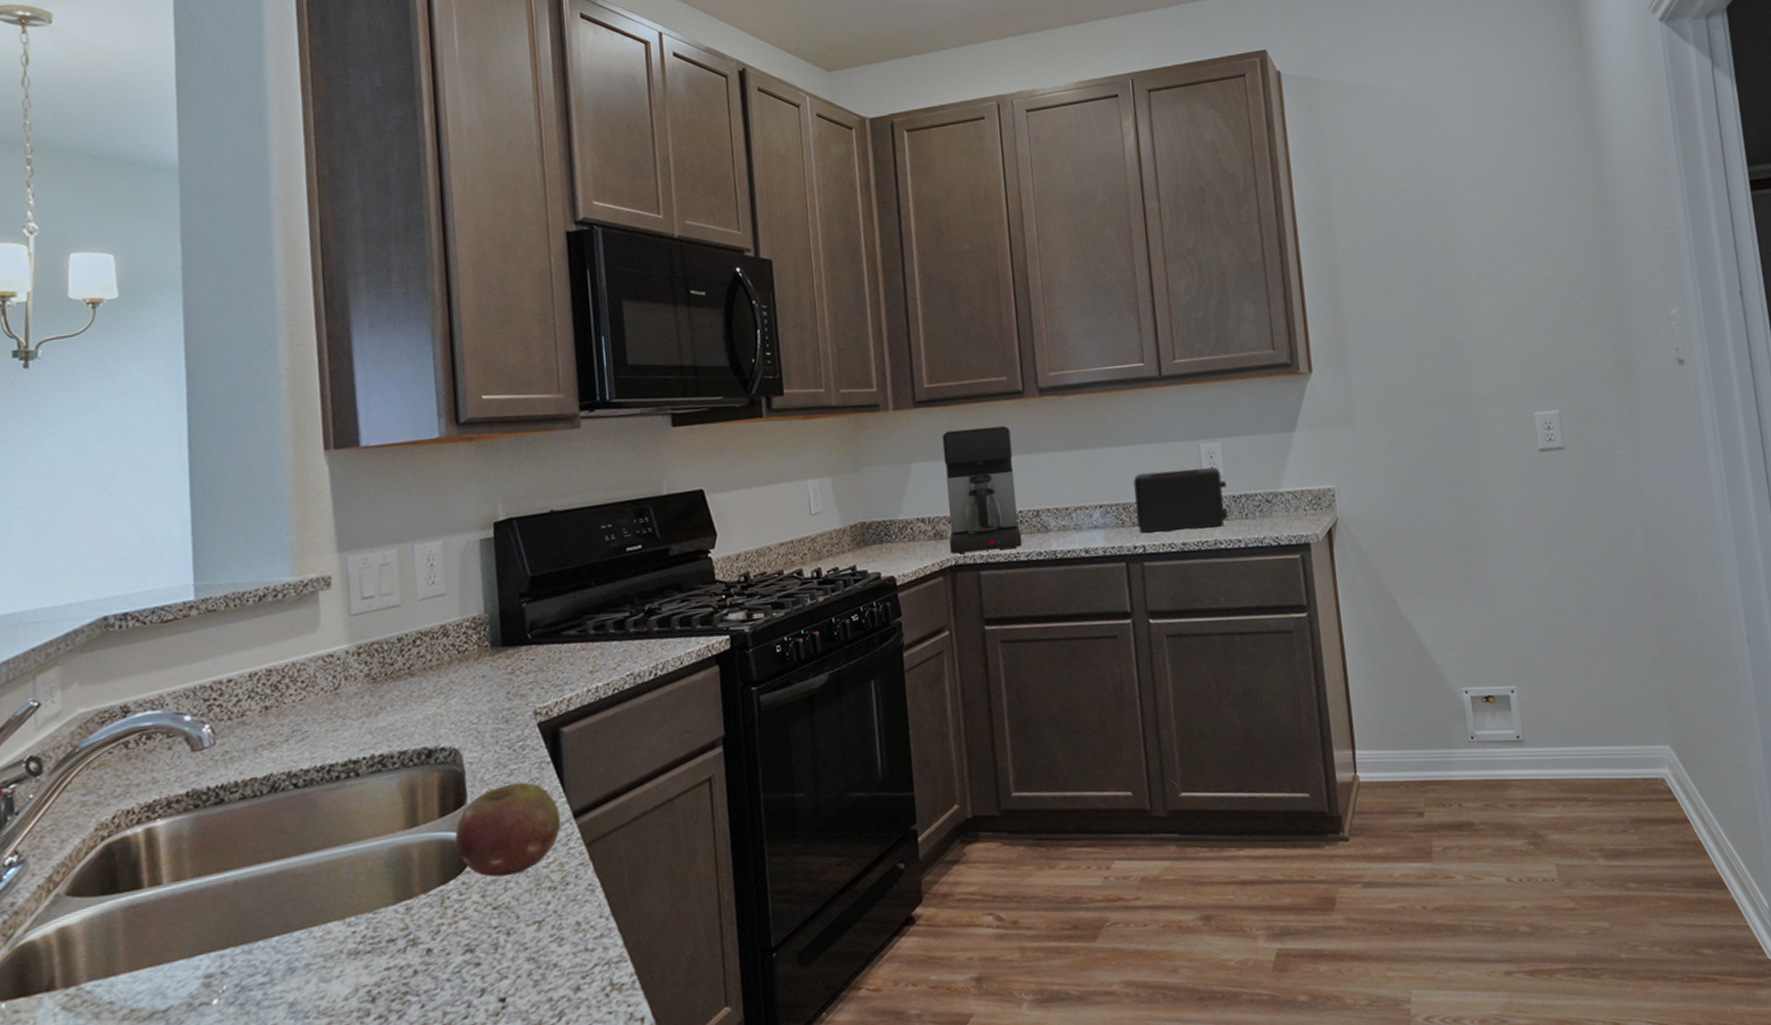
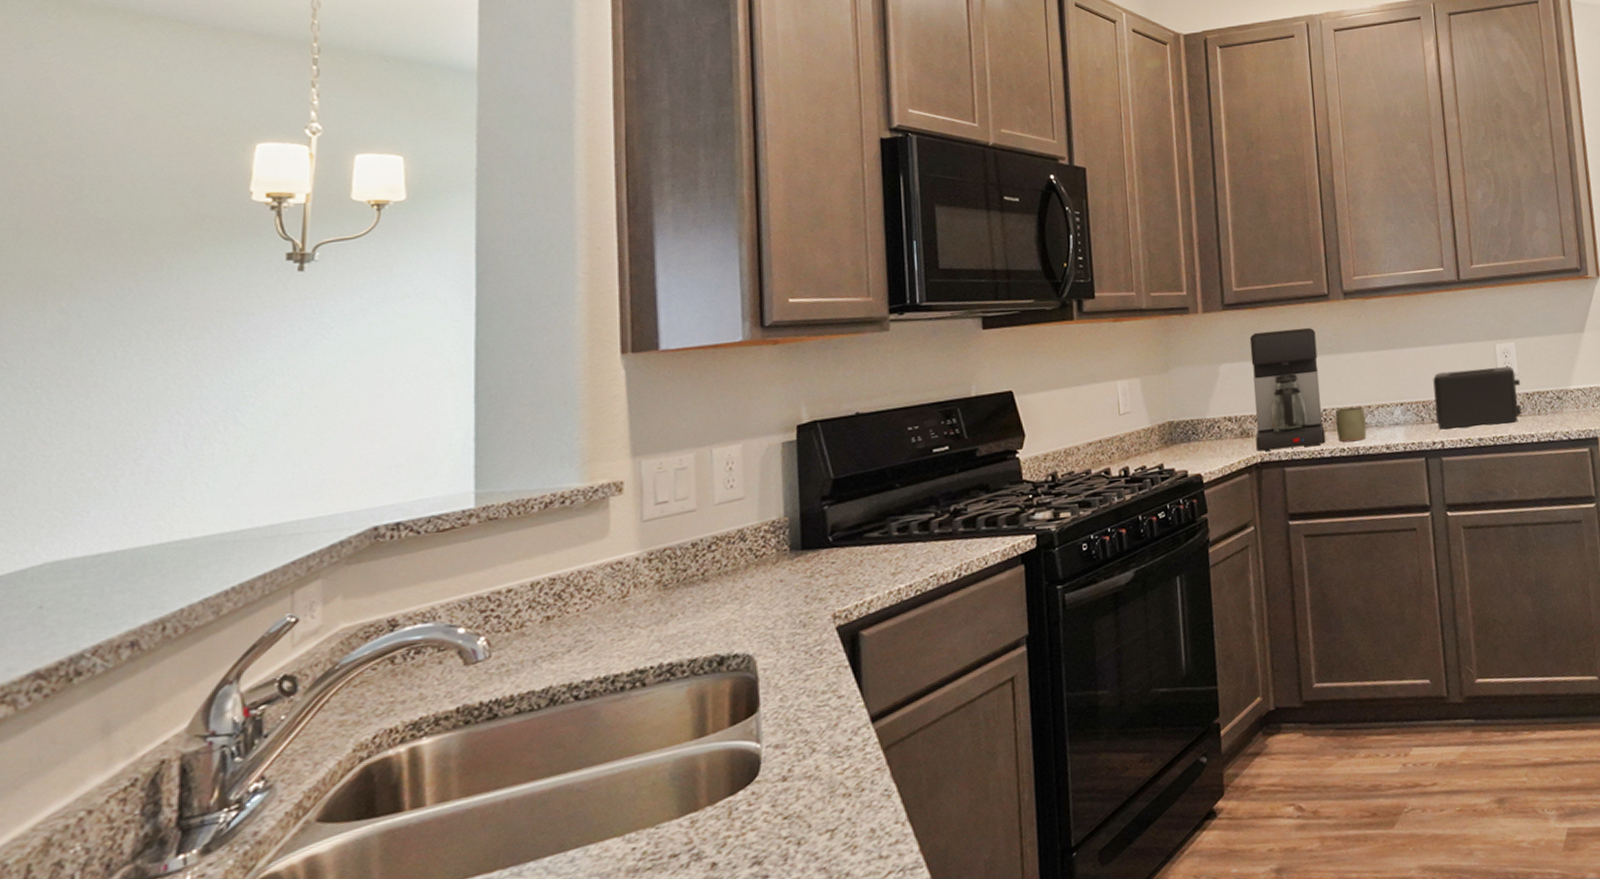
fruit: present [455,782,560,877] -> none [746,687,857,786]
mug: none [1031,508,1065,545] -> present [1335,406,1367,442]

